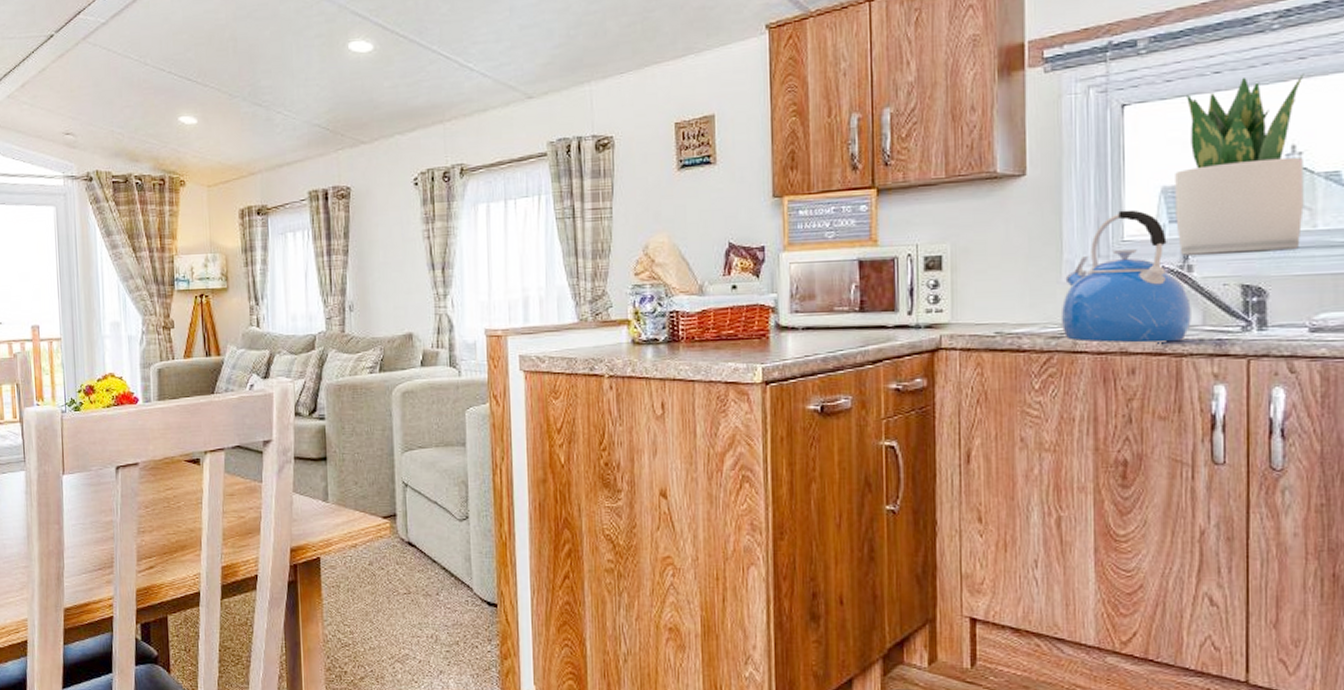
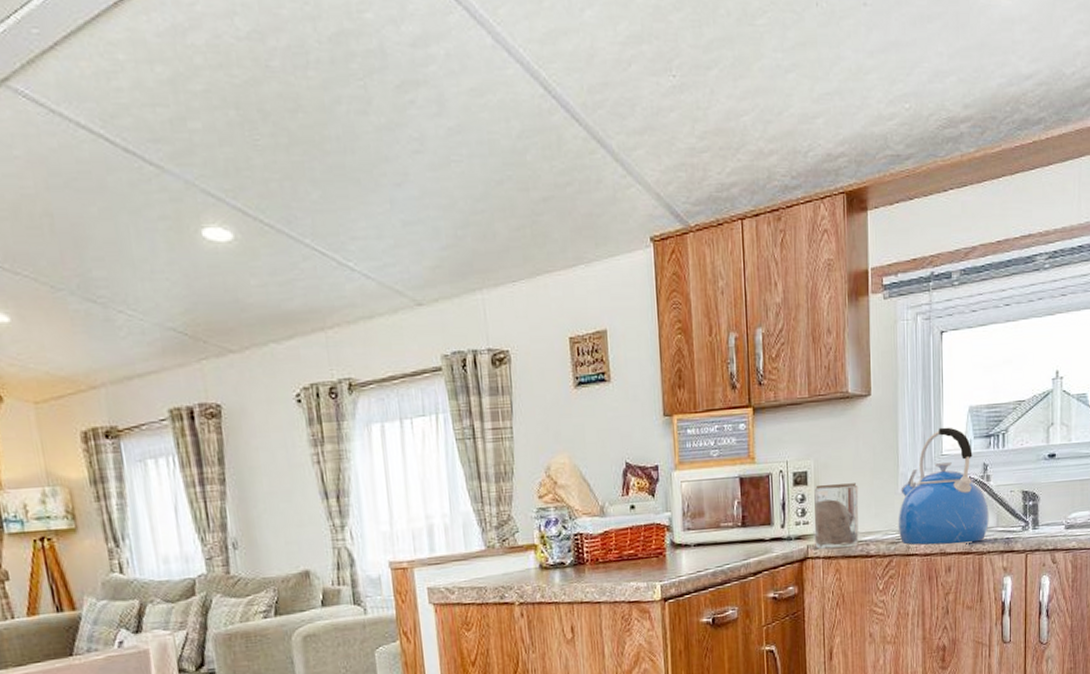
jar: none [949,270,1008,341] -> present [814,483,859,550]
planter: present [1175,72,1304,257] -> none [978,308,1065,468]

